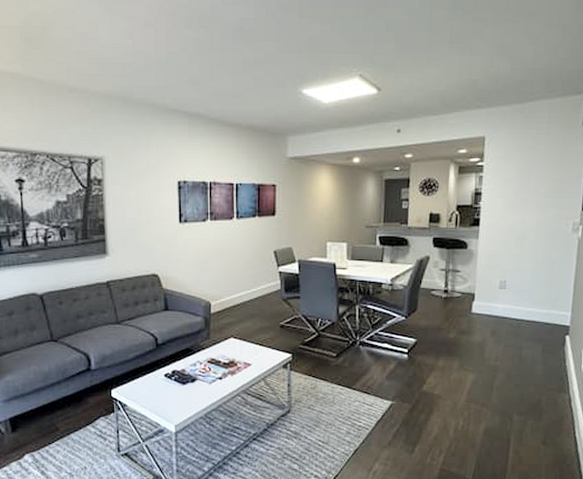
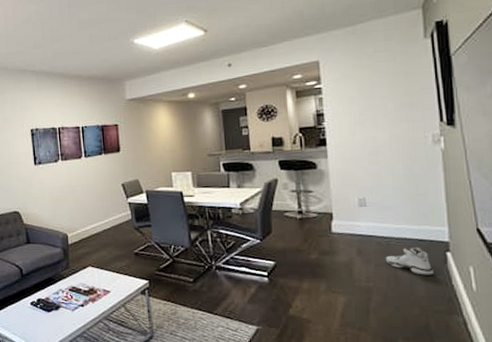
sneaker: none [514,330,552,356] -> present [385,247,433,275]

